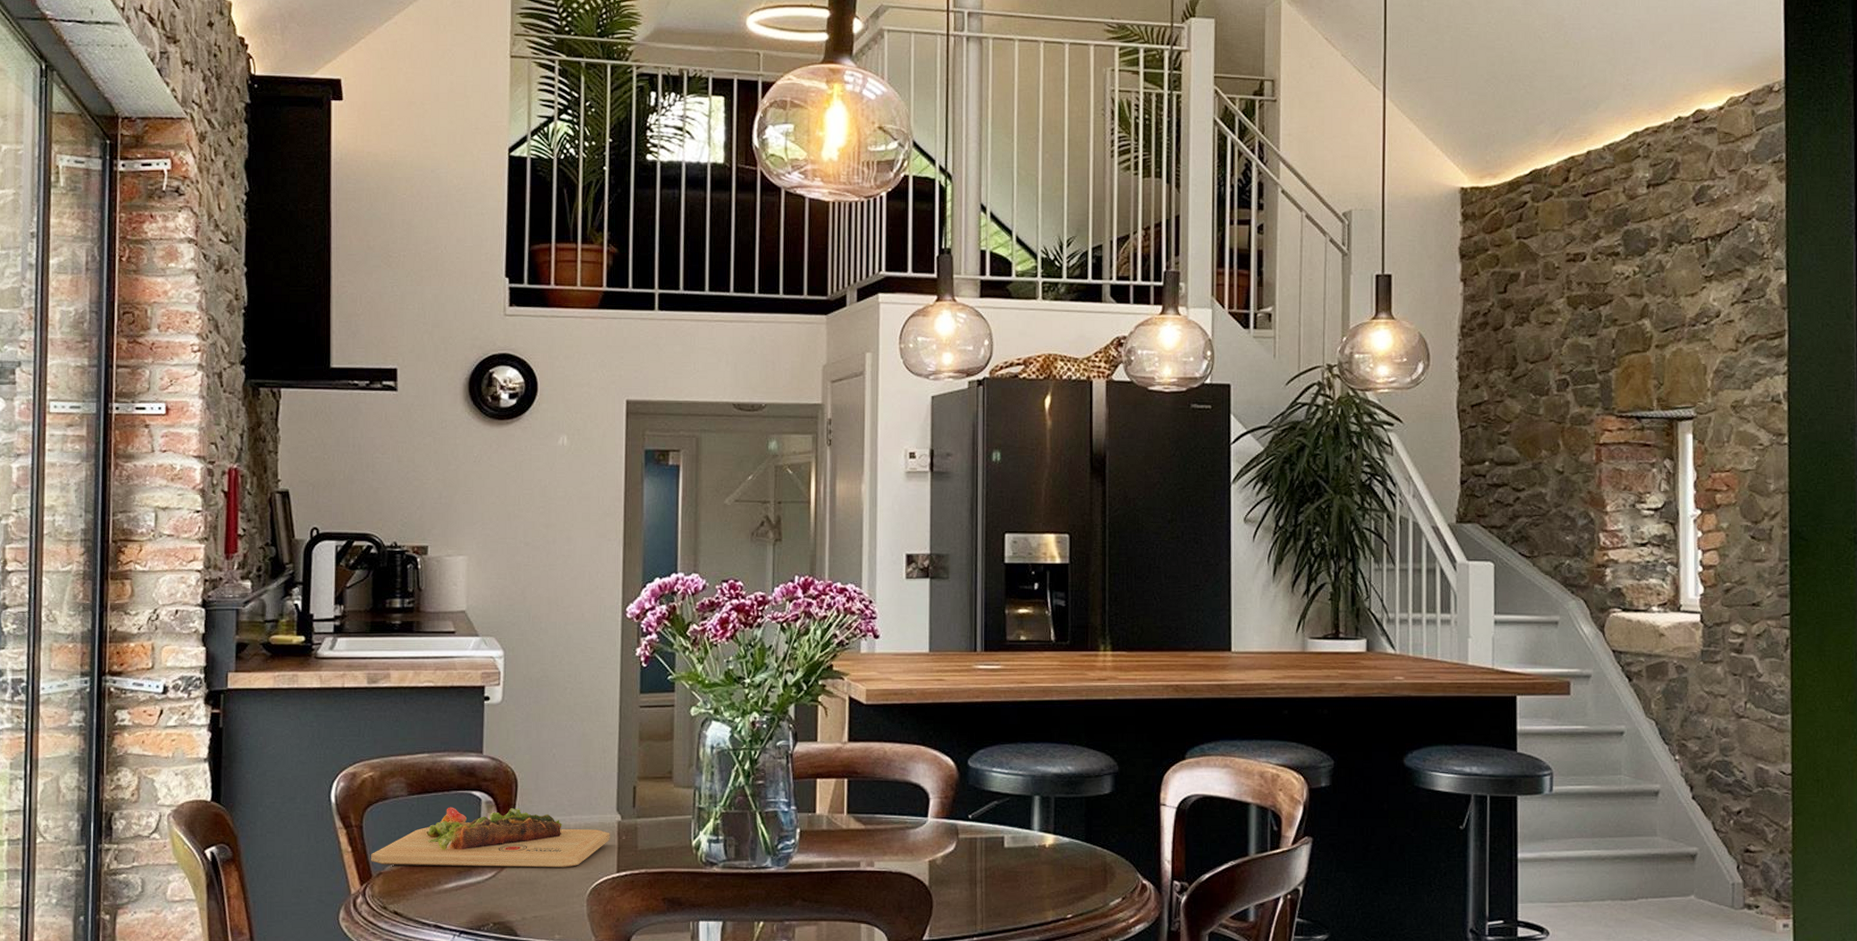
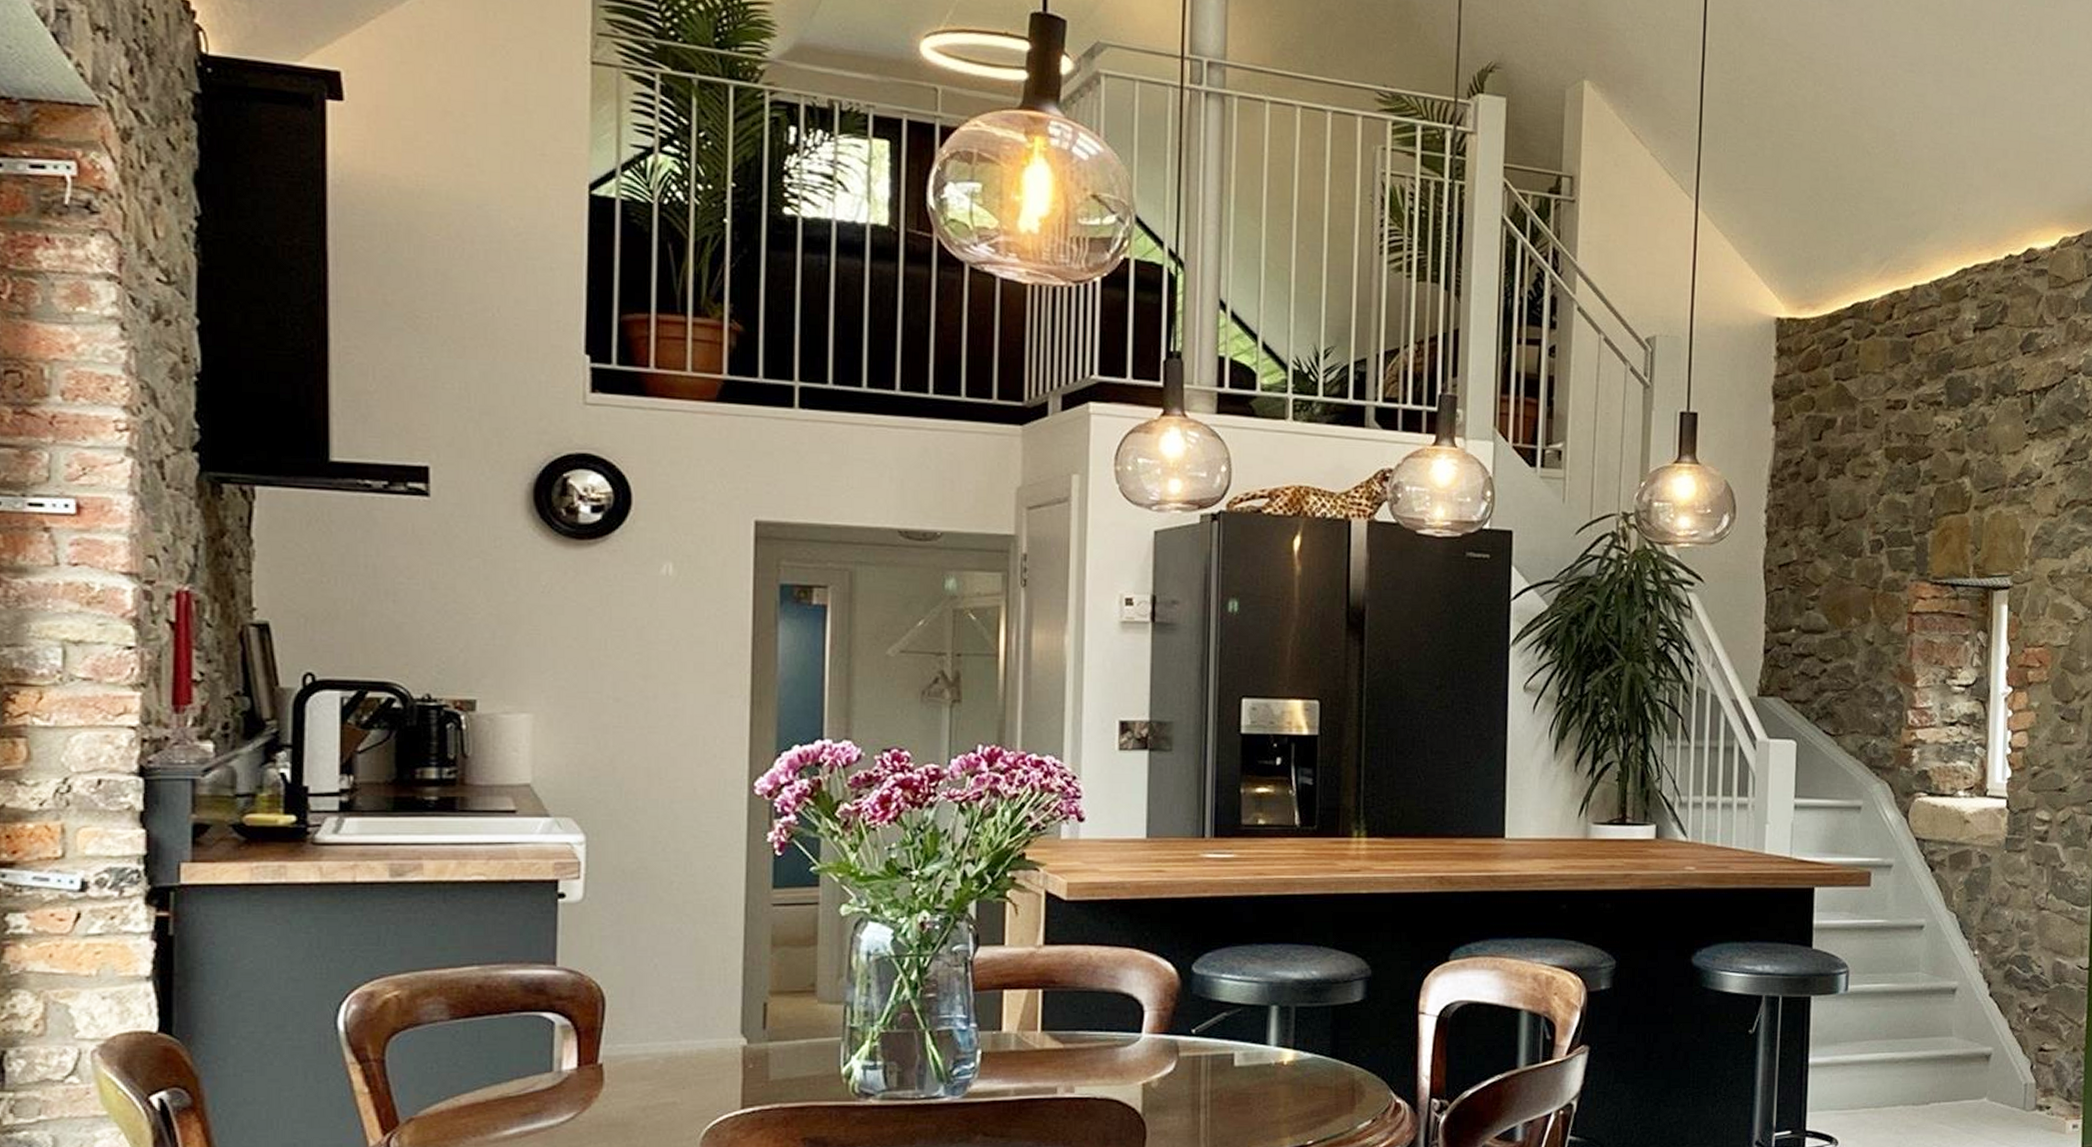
cutting board: present [371,807,610,868] -> none [398,1033,732,1109]

